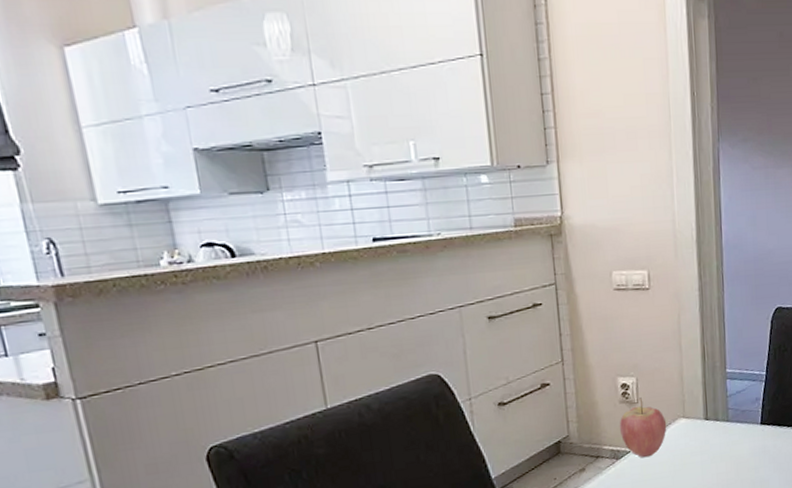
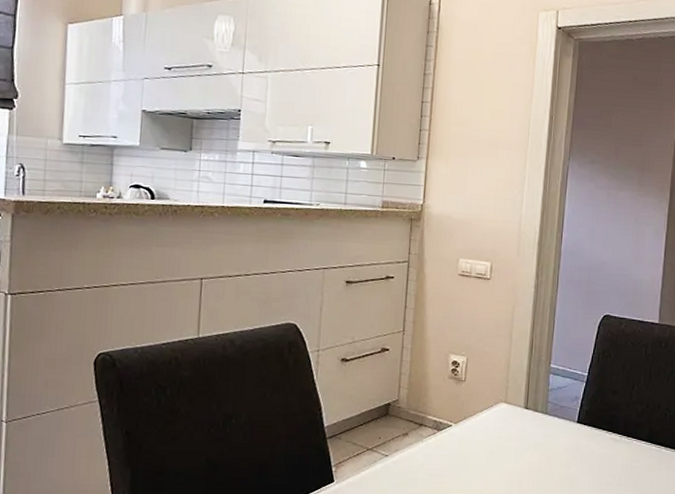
fruit: present [619,397,667,458] -> none [444,376,489,434]

